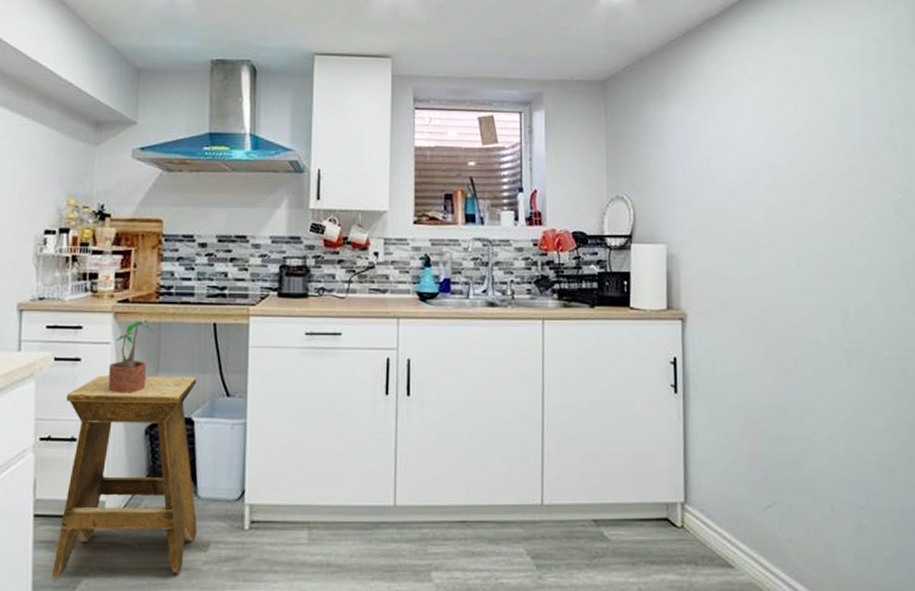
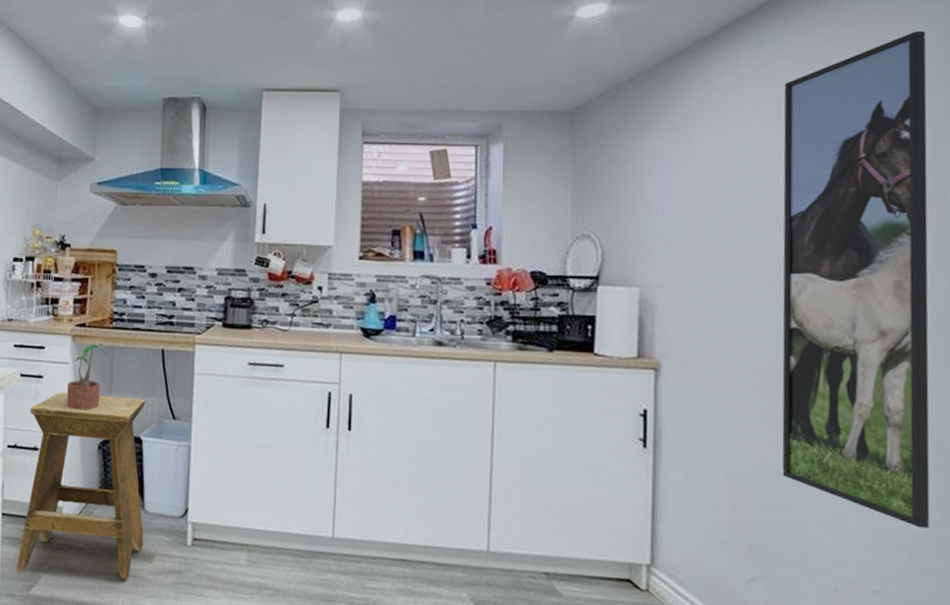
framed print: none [776,17,901,447] -> present [782,30,930,529]

